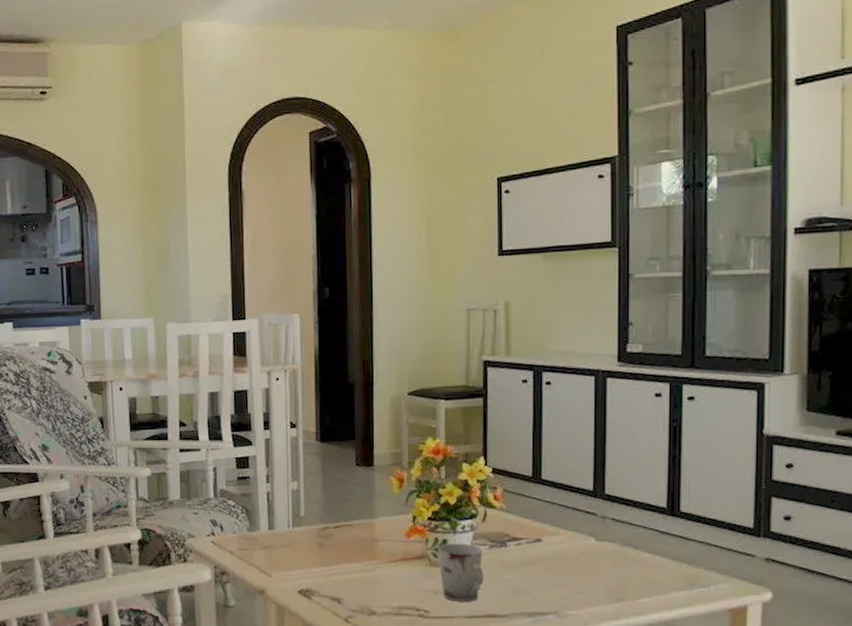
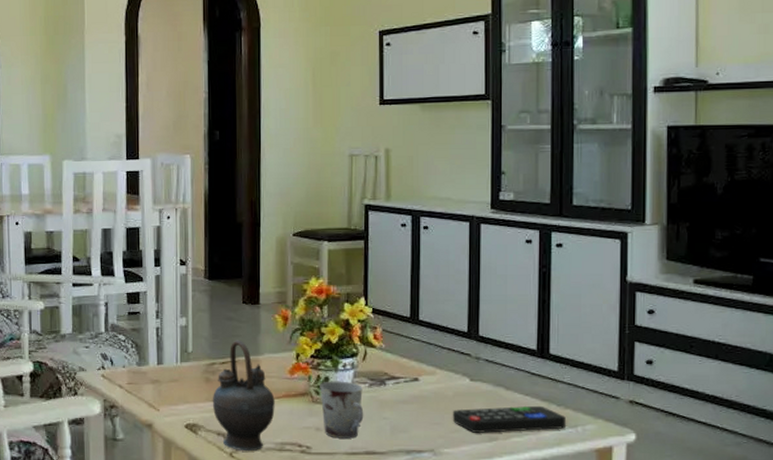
teapot: none [325,503,391,616] -> present [212,340,275,452]
remote control: none [577,565,697,594] -> present [452,405,566,433]

